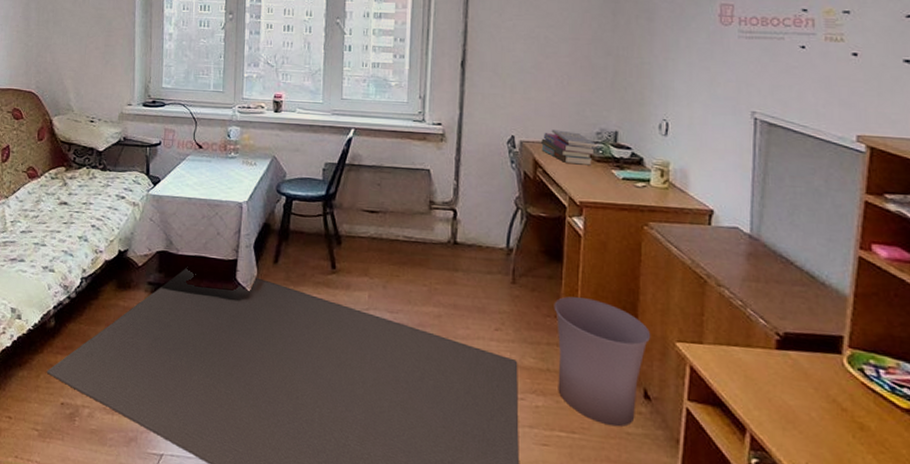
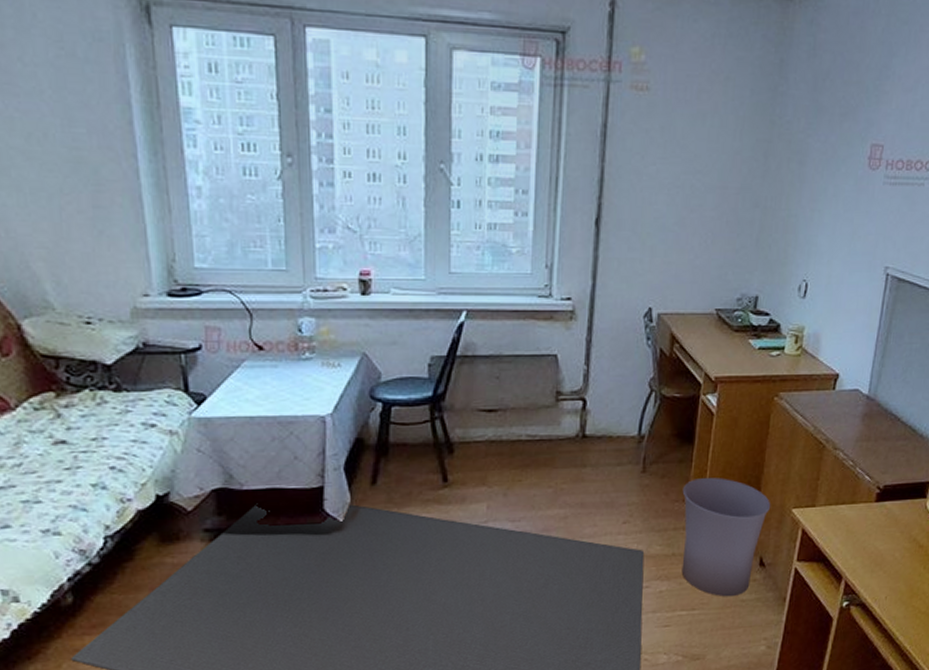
books: present [541,129,598,166] -> none [679,298,737,336]

